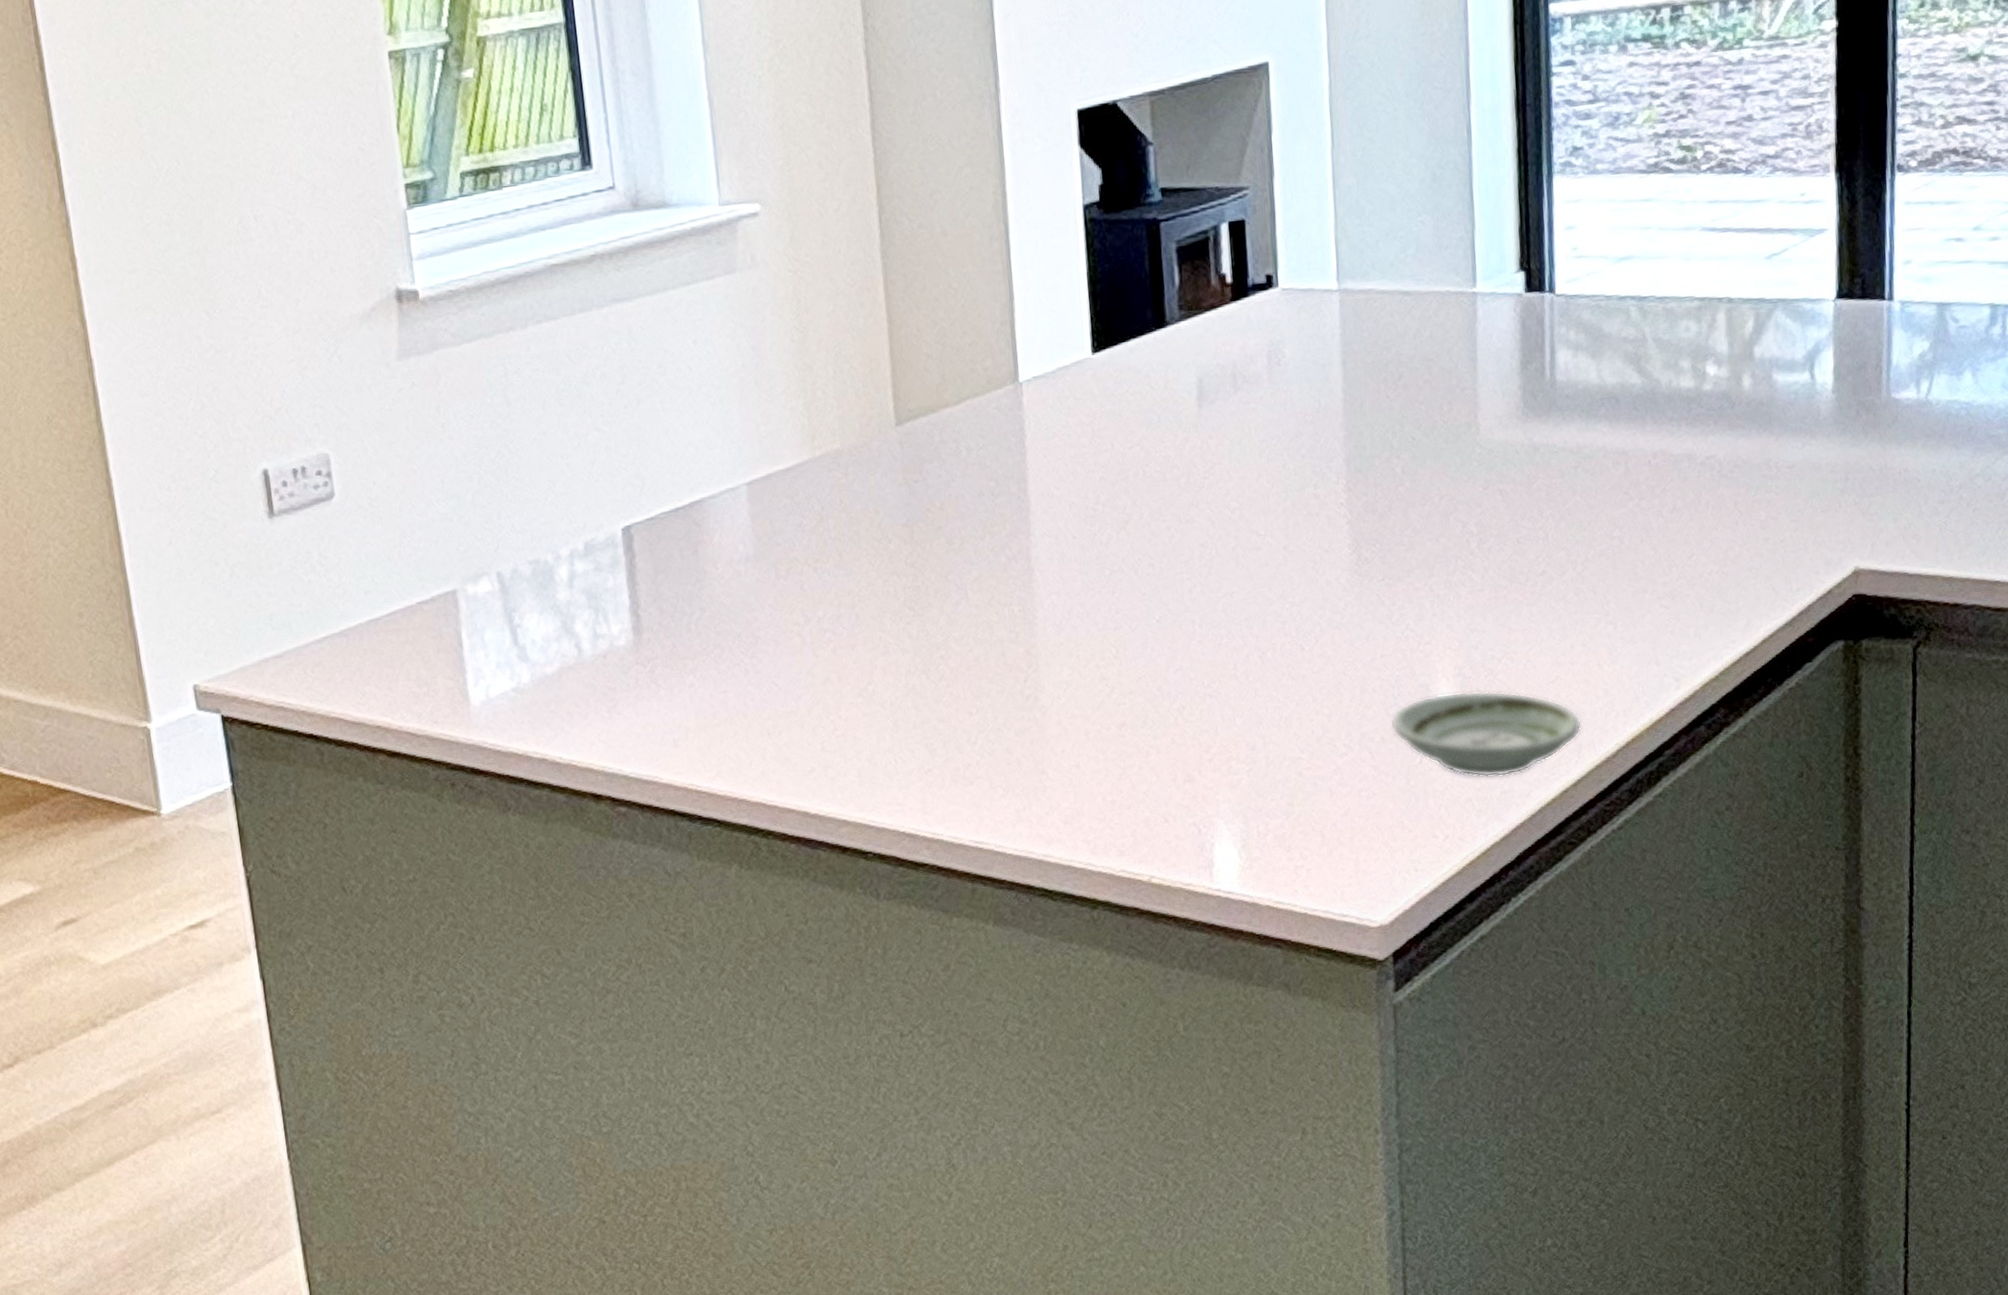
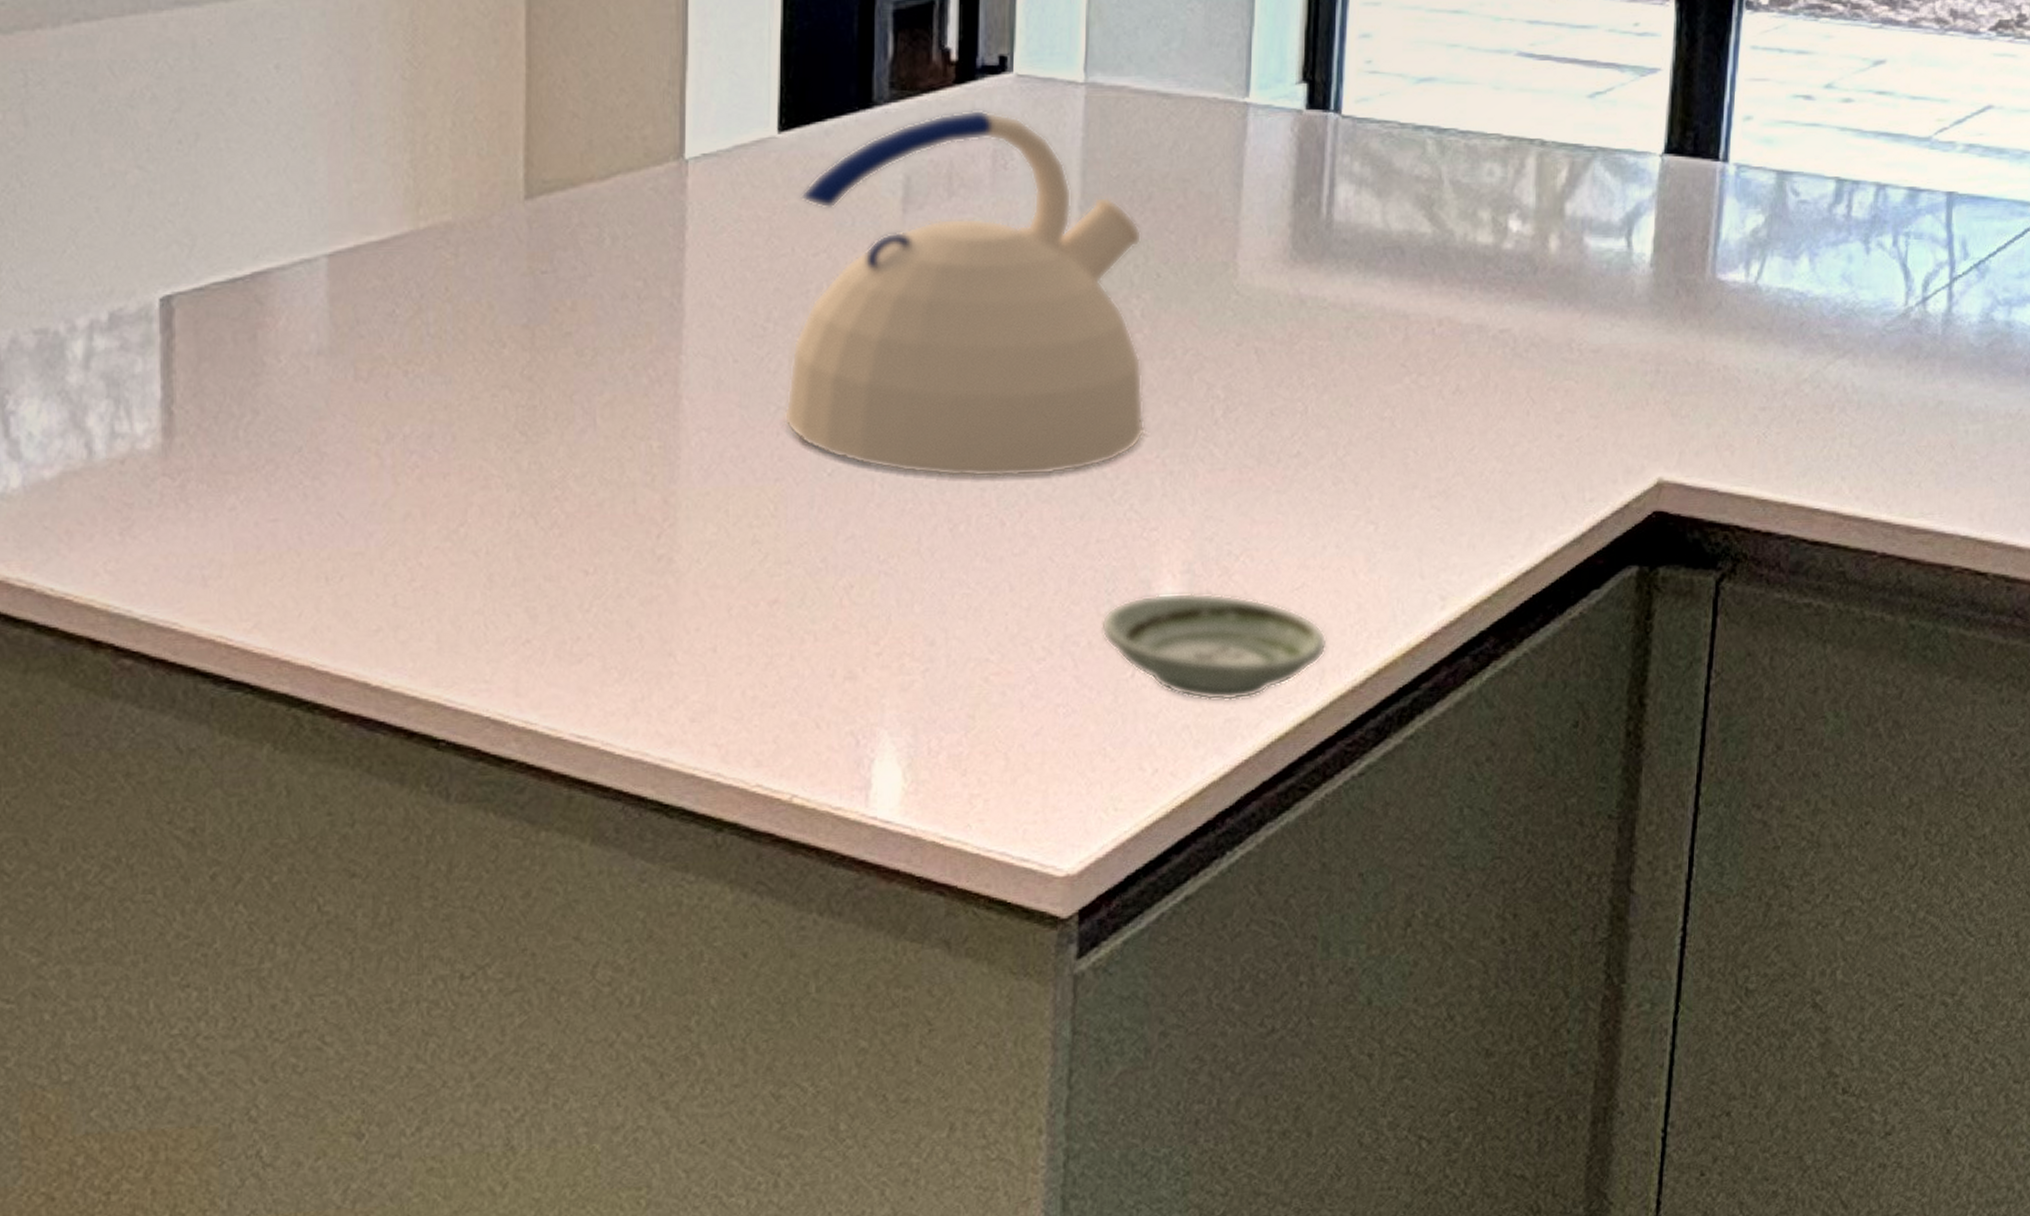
kettle: none [1114,319,1414,615] -> present [784,109,1146,478]

